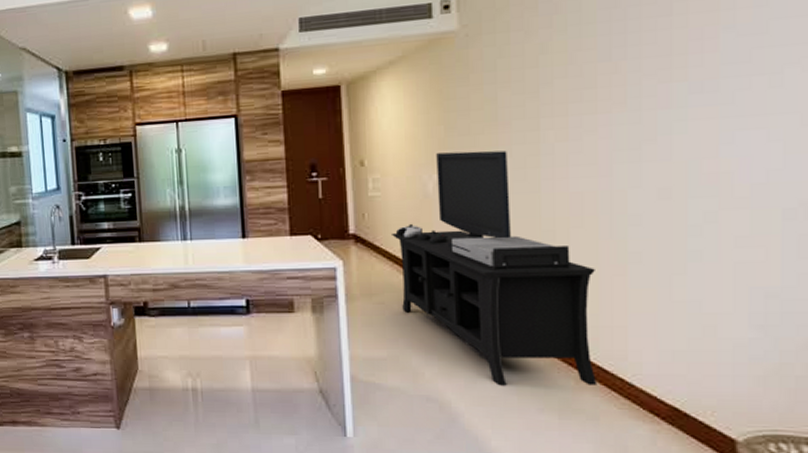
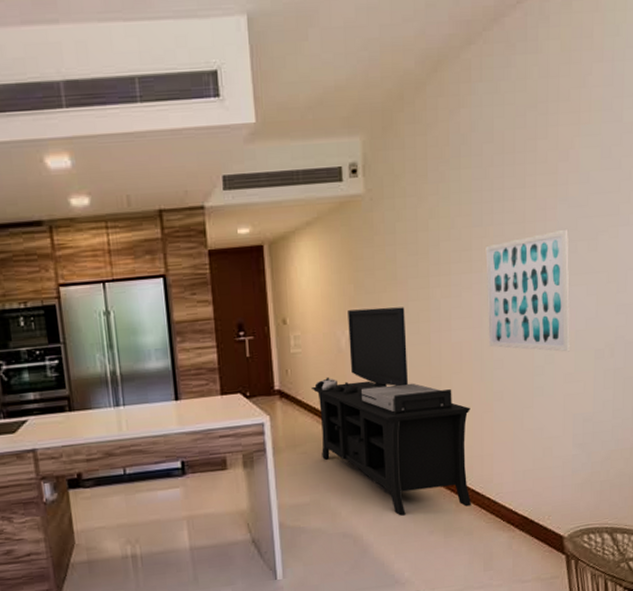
wall art: none [616,61,742,210] -> present [485,228,570,352]

